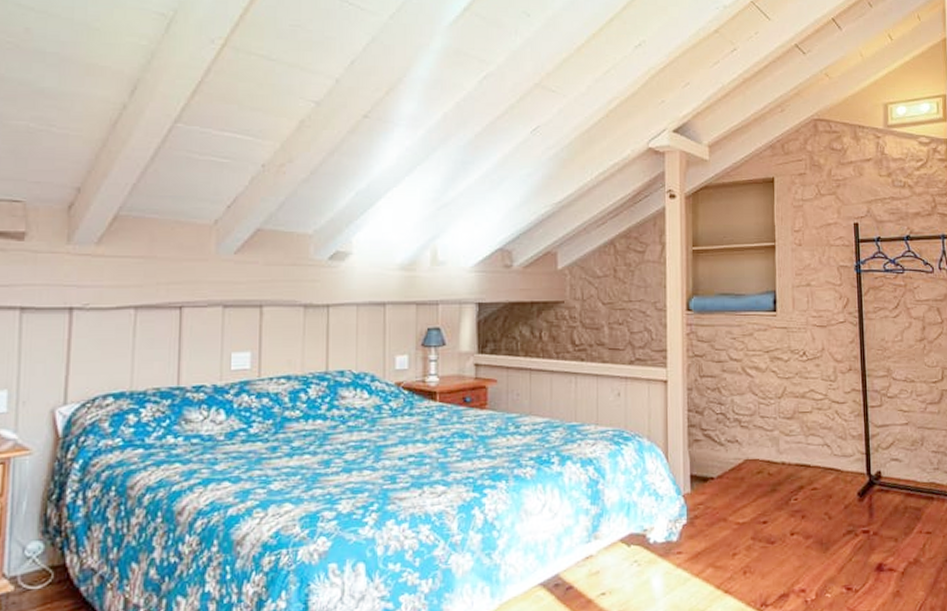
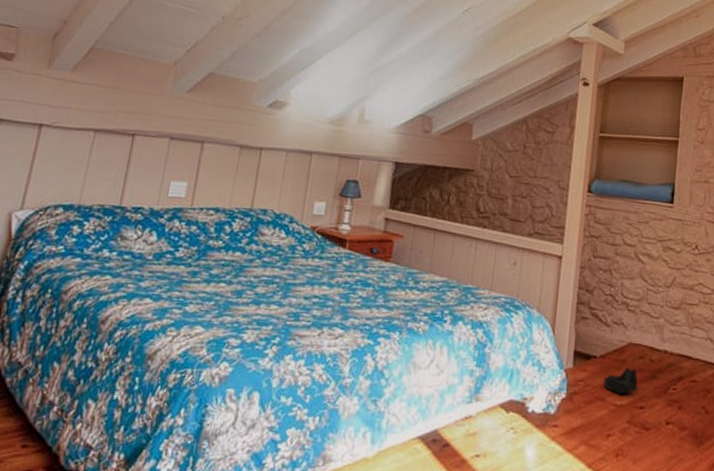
boots: none [724,483,759,512] -> present [603,366,639,394]

